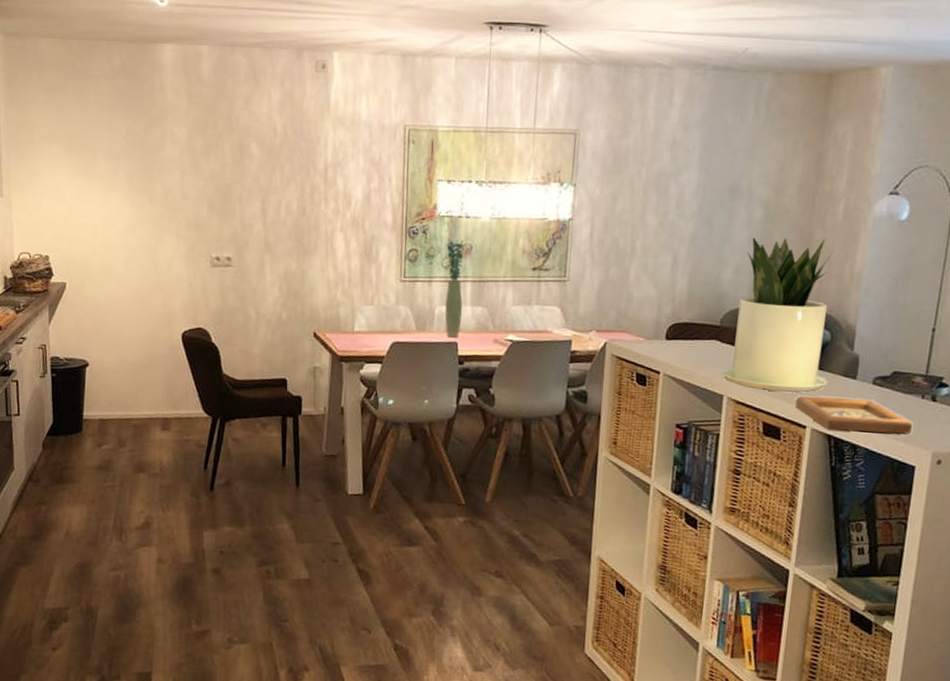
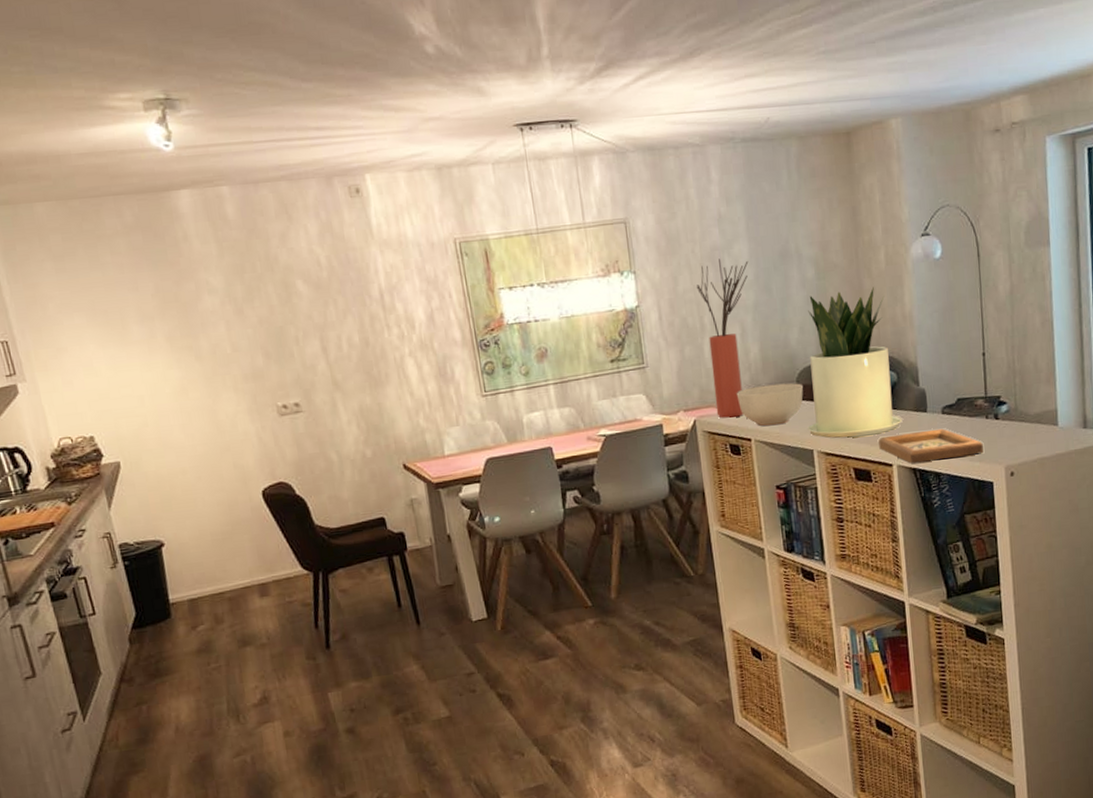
vase: present [444,238,465,339] -> none [521,345,552,445]
vase: none [629,184,695,347] -> present [697,259,749,419]
bowl: none [654,319,727,363] -> present [736,382,804,427]

